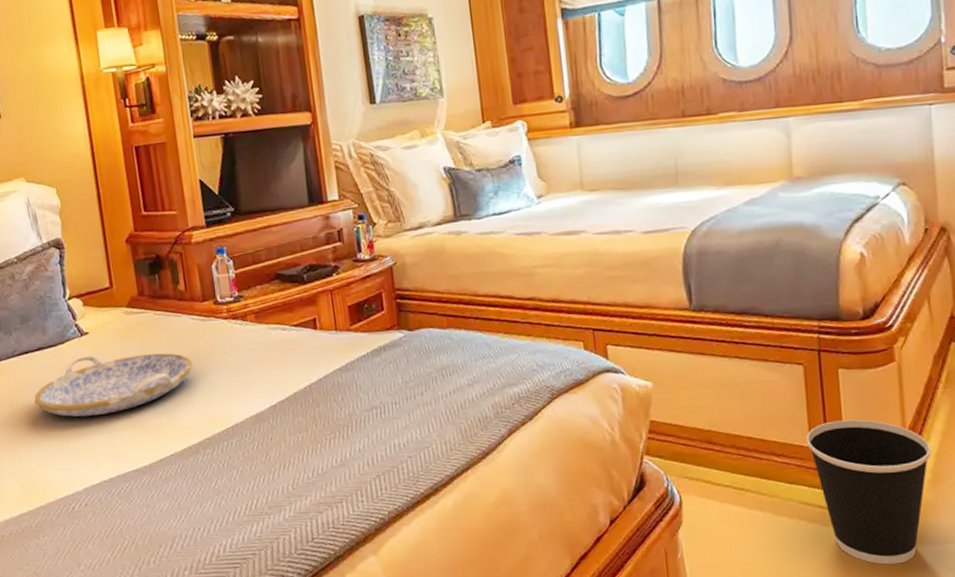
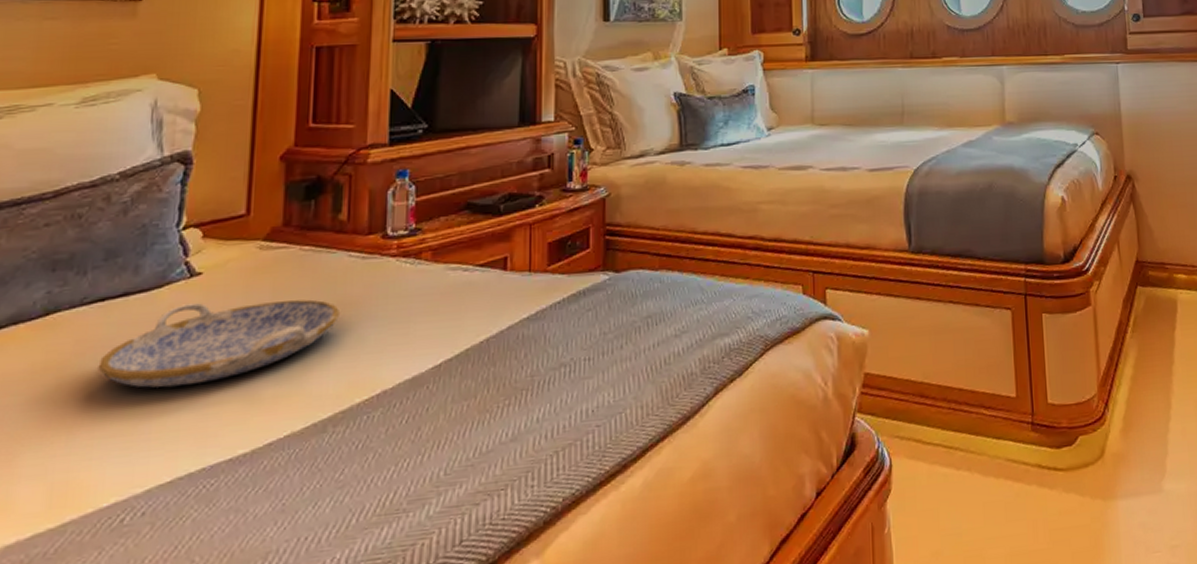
wastebasket: present [806,419,931,565] -> none [1012,366,1122,525]

